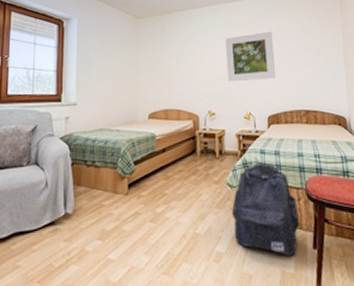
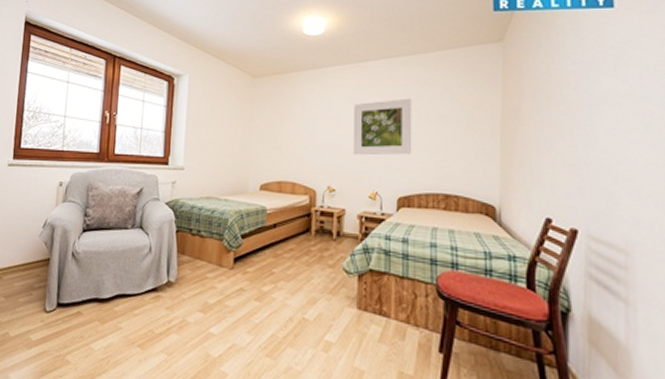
backpack: present [231,162,301,256] -> none [345,249,426,357]

